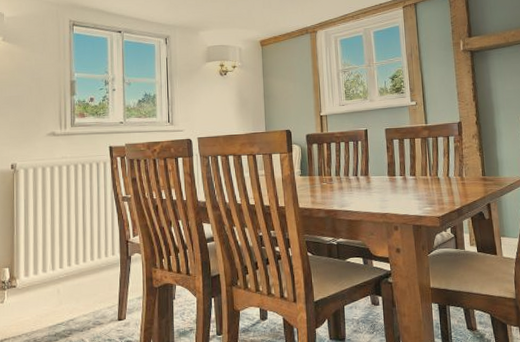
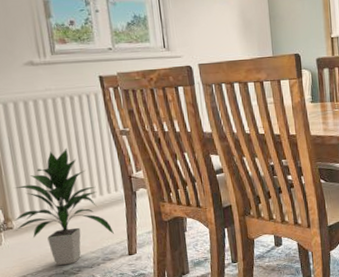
indoor plant: none [18,211,106,327] -> present [14,147,114,265]

